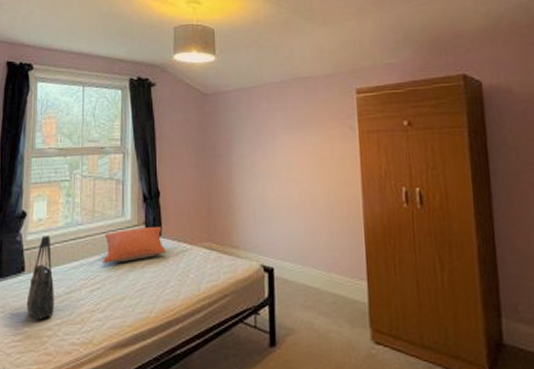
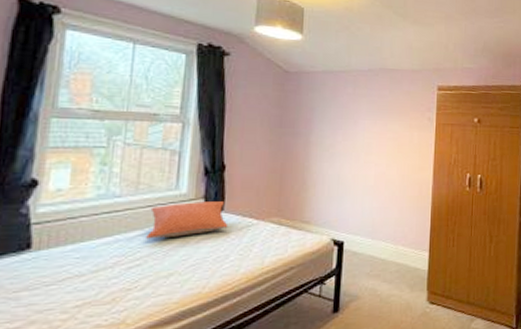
tote bag: present [26,235,55,321] -> none [31,208,76,304]

